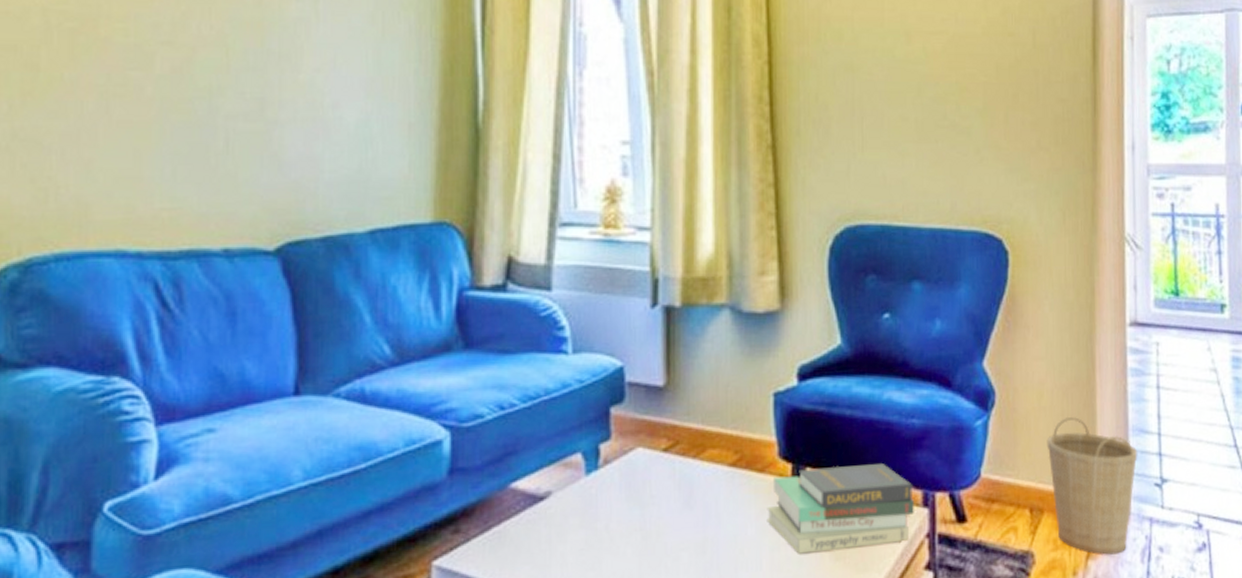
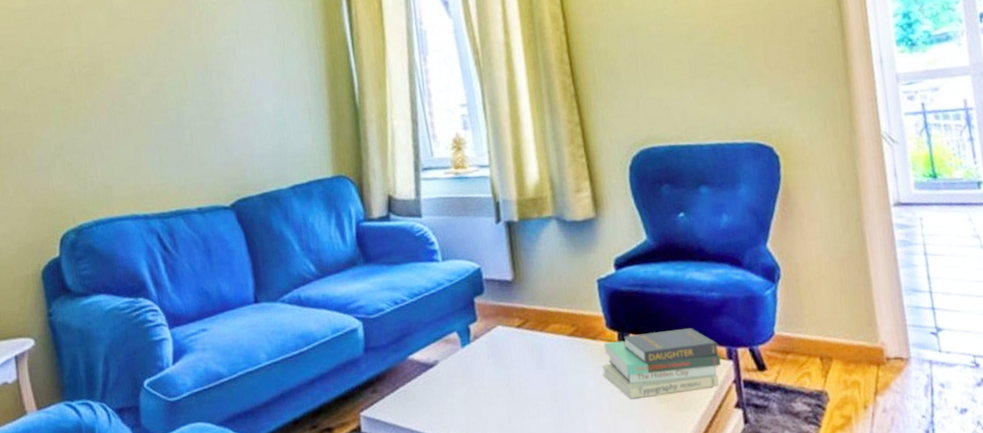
basket: present [1046,417,1138,555] -> none [829,283,913,391]

